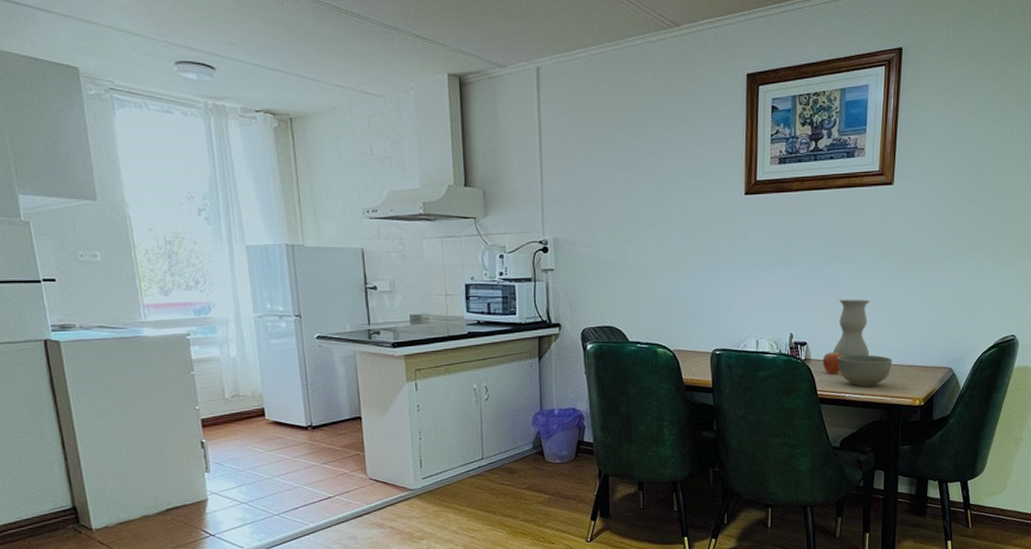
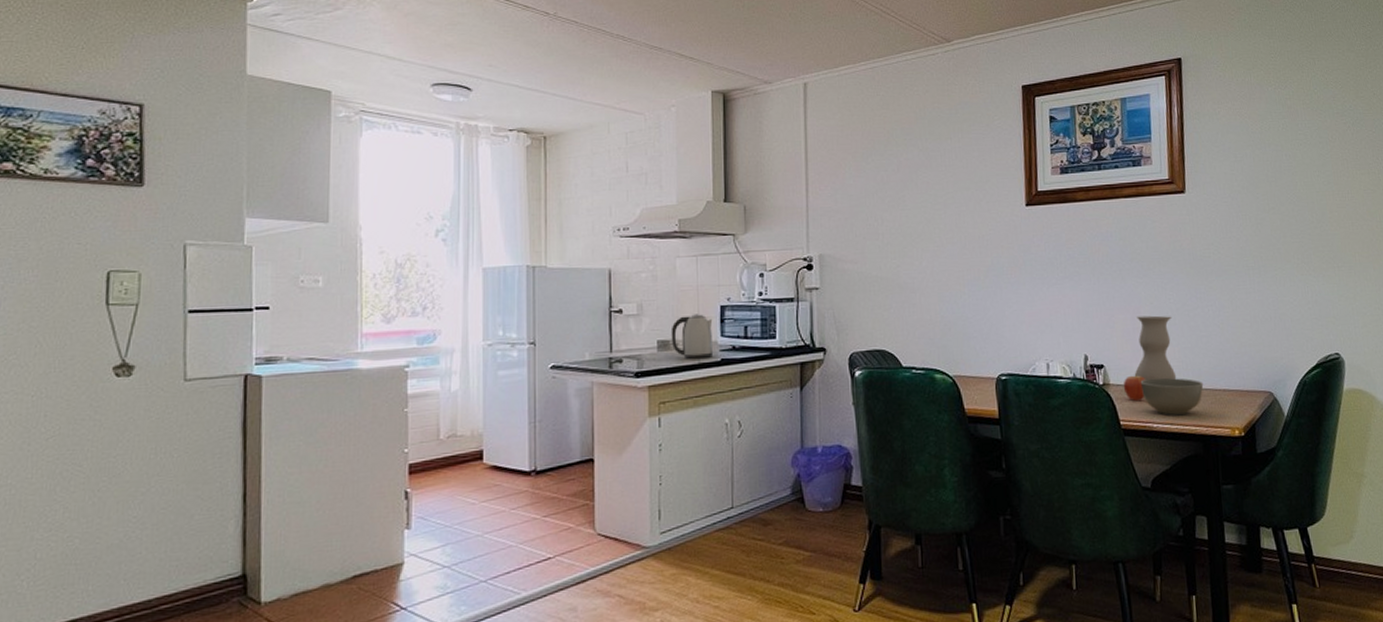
kettle: none [421,291,461,332] -> present [671,314,714,359]

